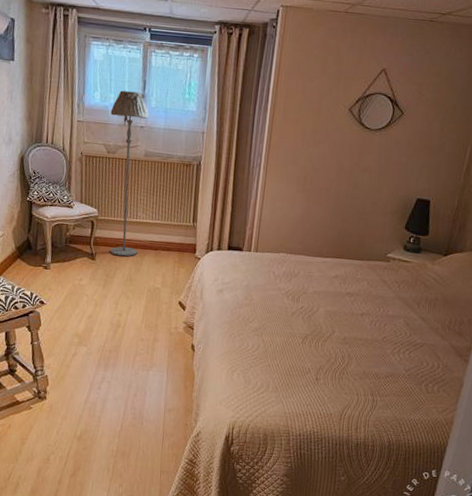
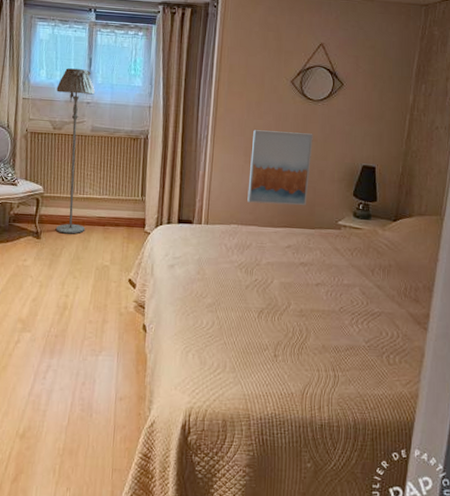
wall art: none [297,159,368,237] -> present [247,130,313,206]

